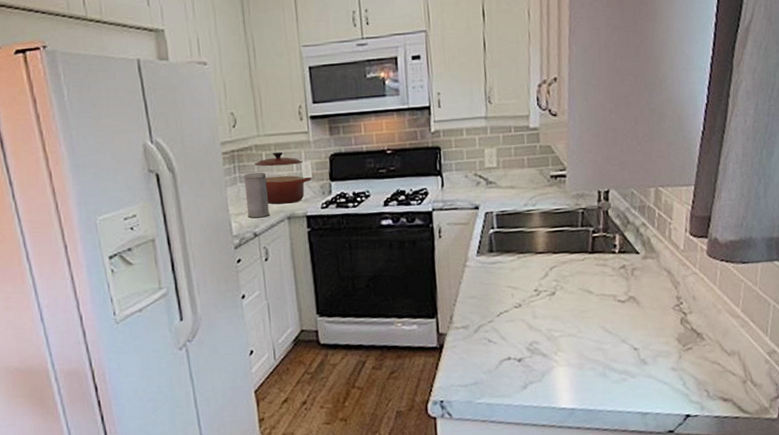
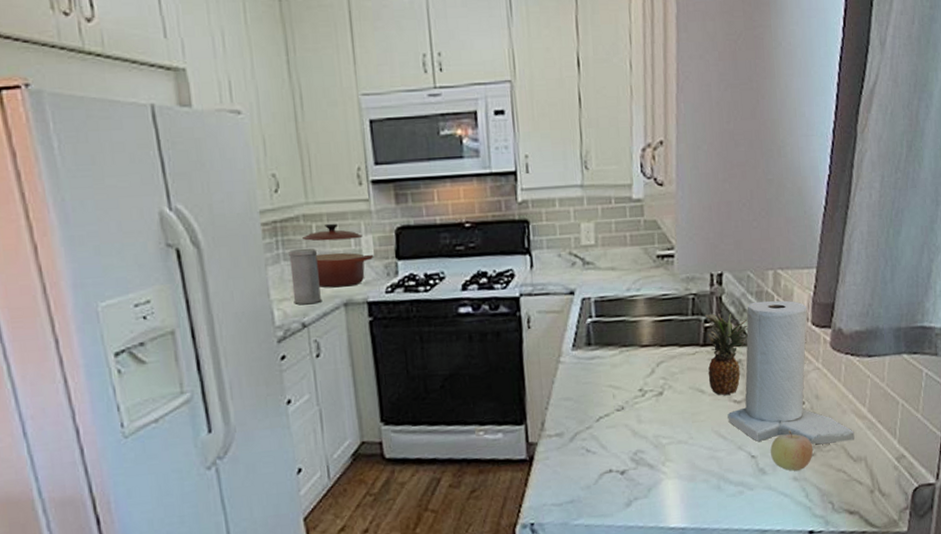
fruit: none [593,225,631,296] -> present [705,313,748,396]
paper towel: none [613,213,729,340] -> present [727,300,855,445]
fruit: none [651,326,691,363] -> present [770,430,814,472]

